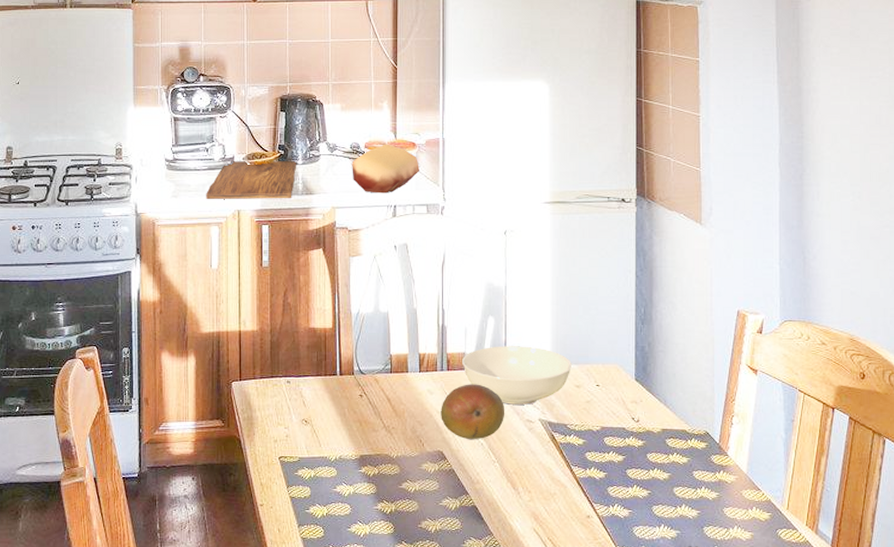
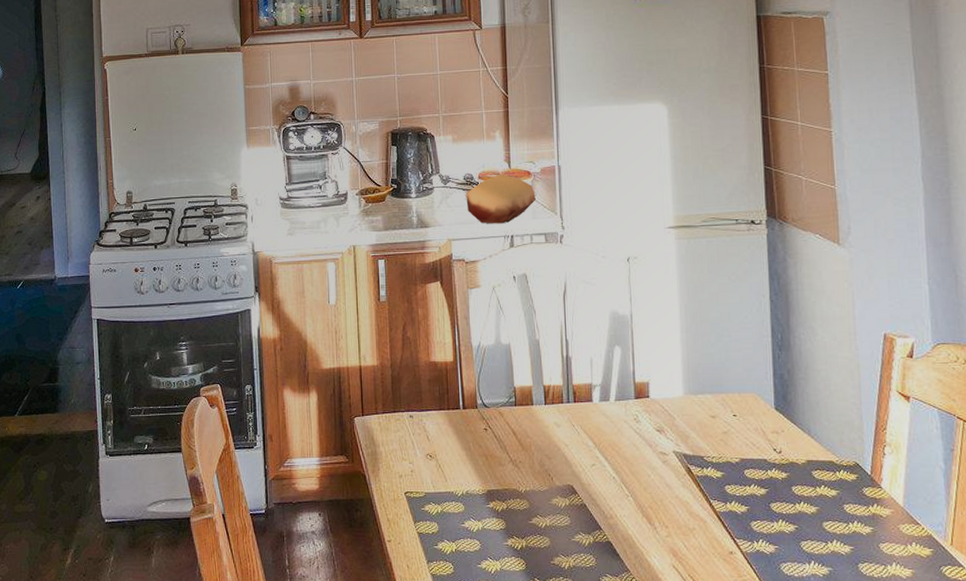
cutting board: present [206,161,297,200] -> none [321,195,411,237]
fruit: present [441,384,505,440] -> none [569,416,637,474]
bowl: present [462,346,572,405] -> none [589,376,706,437]

